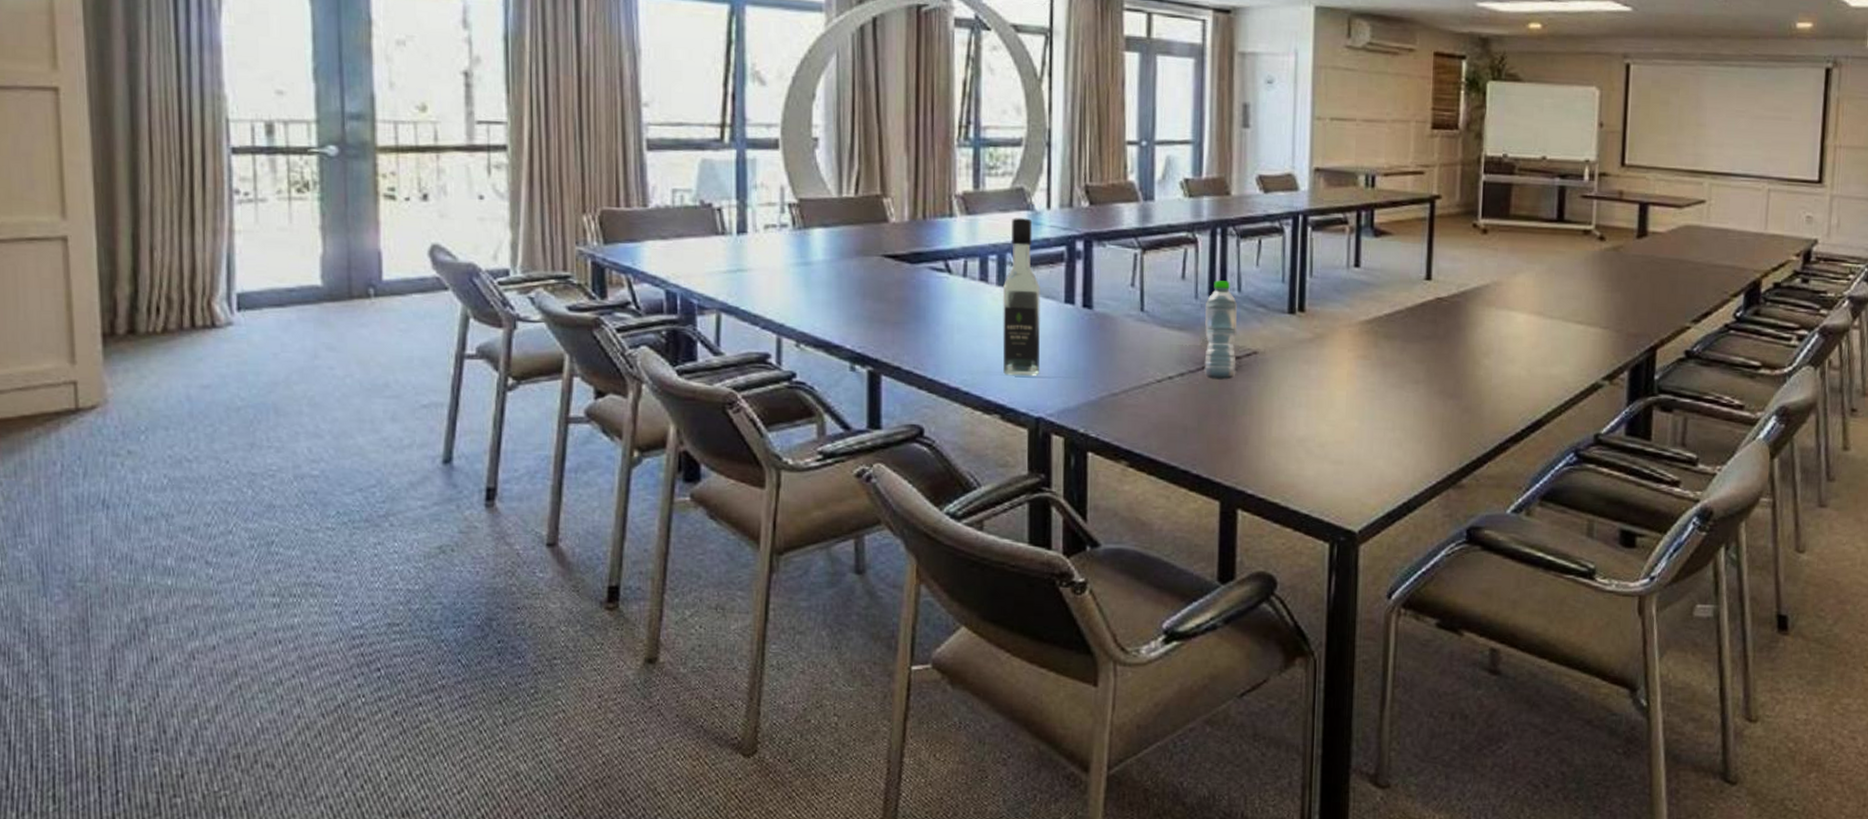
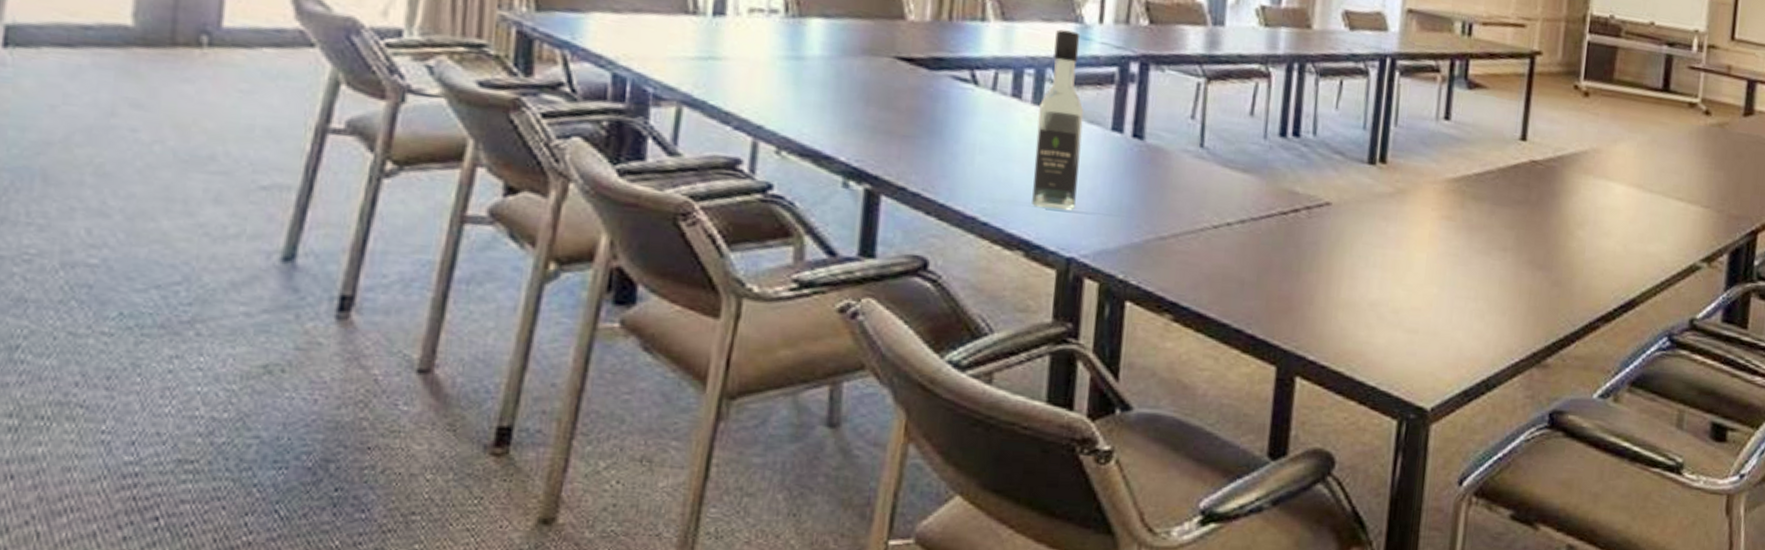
water bottle: present [1204,280,1237,380] -> none [1268,120,1311,232]

